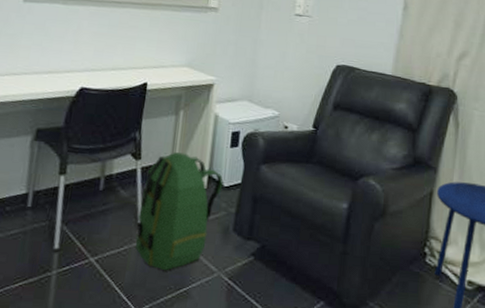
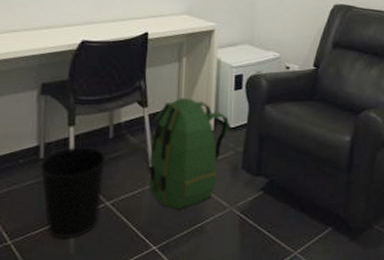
wastebasket: none [25,197,94,296] -> present [39,147,106,239]

